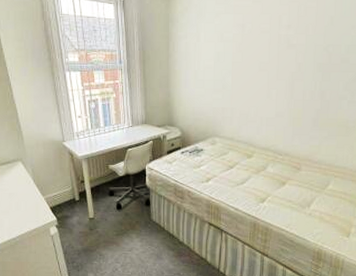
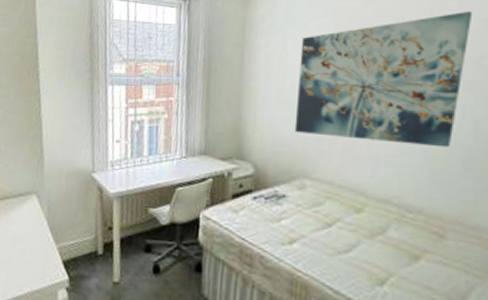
wall art: none [207,10,325,111] -> present [294,10,473,148]

